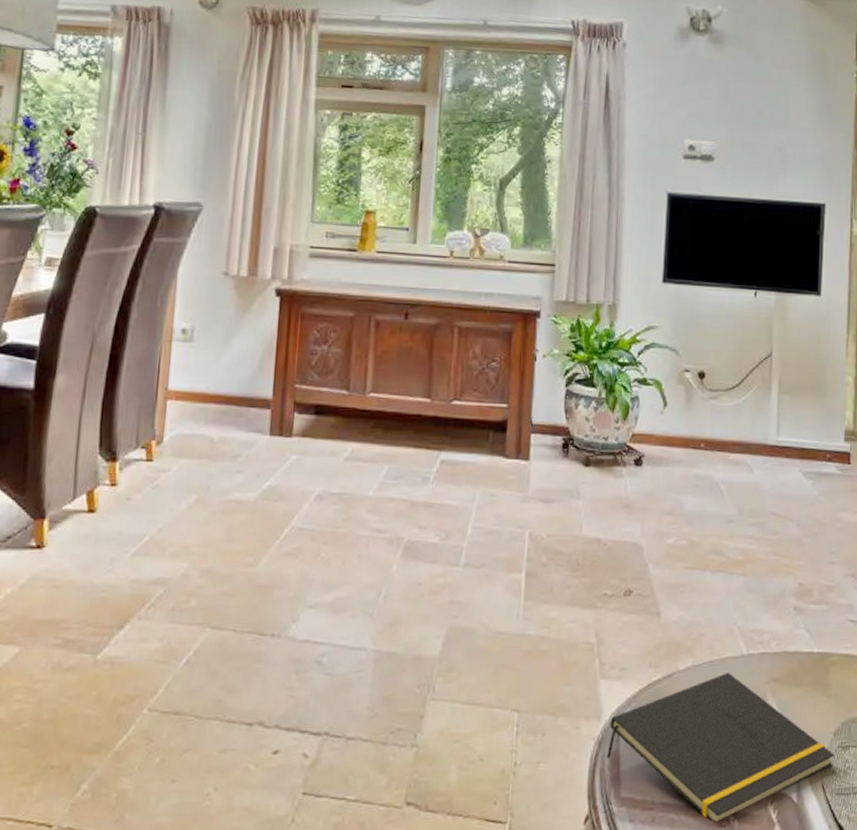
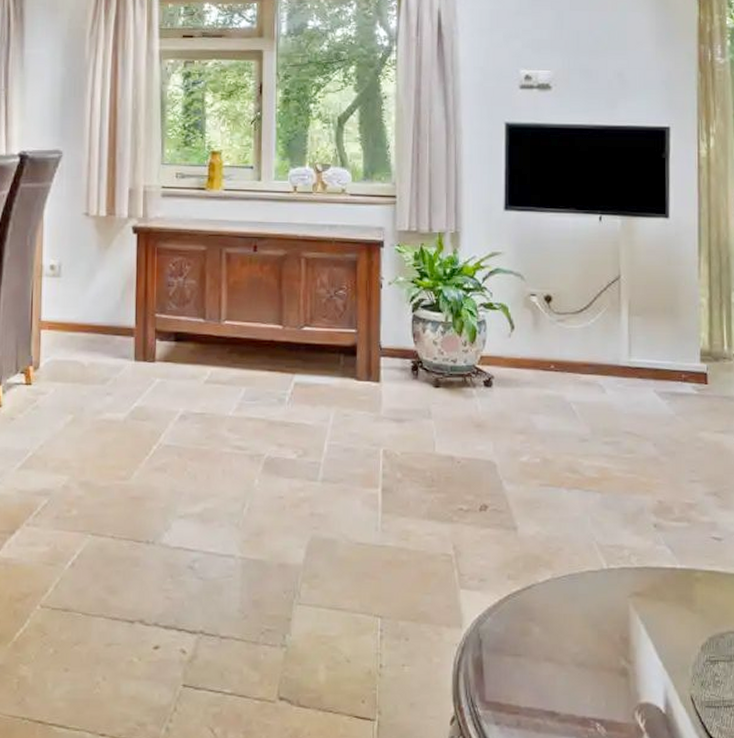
notepad: present [607,671,835,822] -> none [470,585,703,729]

